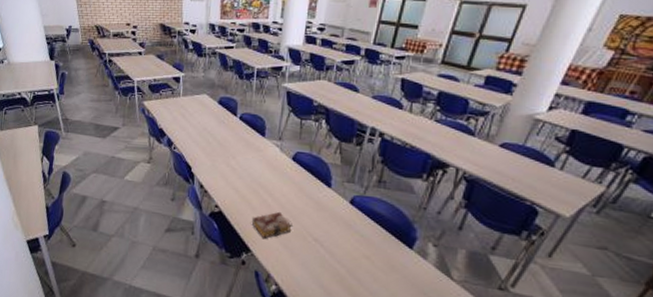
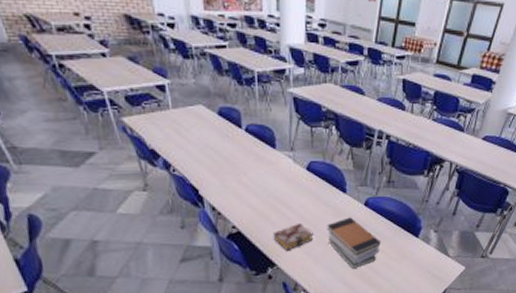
book stack: none [306,213,366,272] -> present [327,217,381,270]

